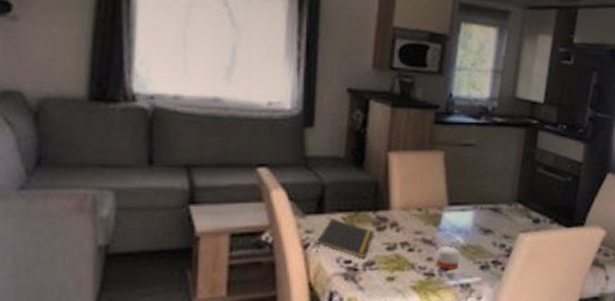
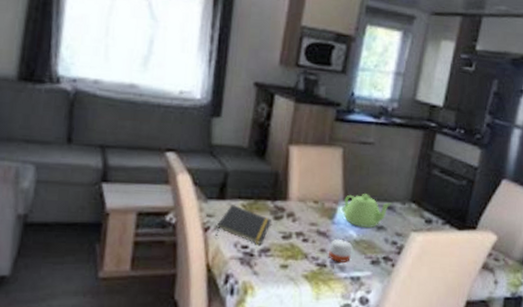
teapot: none [446,197,497,232] -> present [341,194,391,228]

